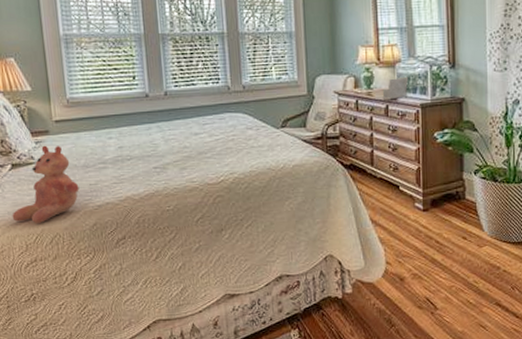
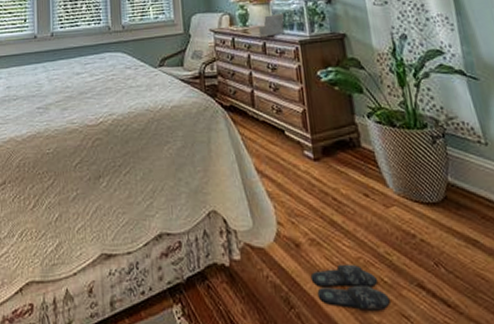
slippers: none [410,291,472,324] -> present [310,264,390,311]

